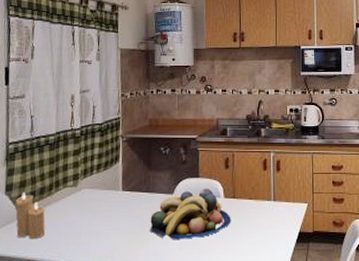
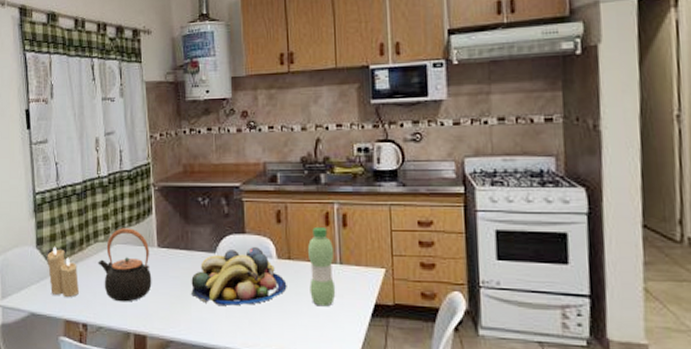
teapot: none [65,174,115,241] -> present [97,228,152,302]
water bottle: none [249,172,270,236] -> present [308,227,336,307]

